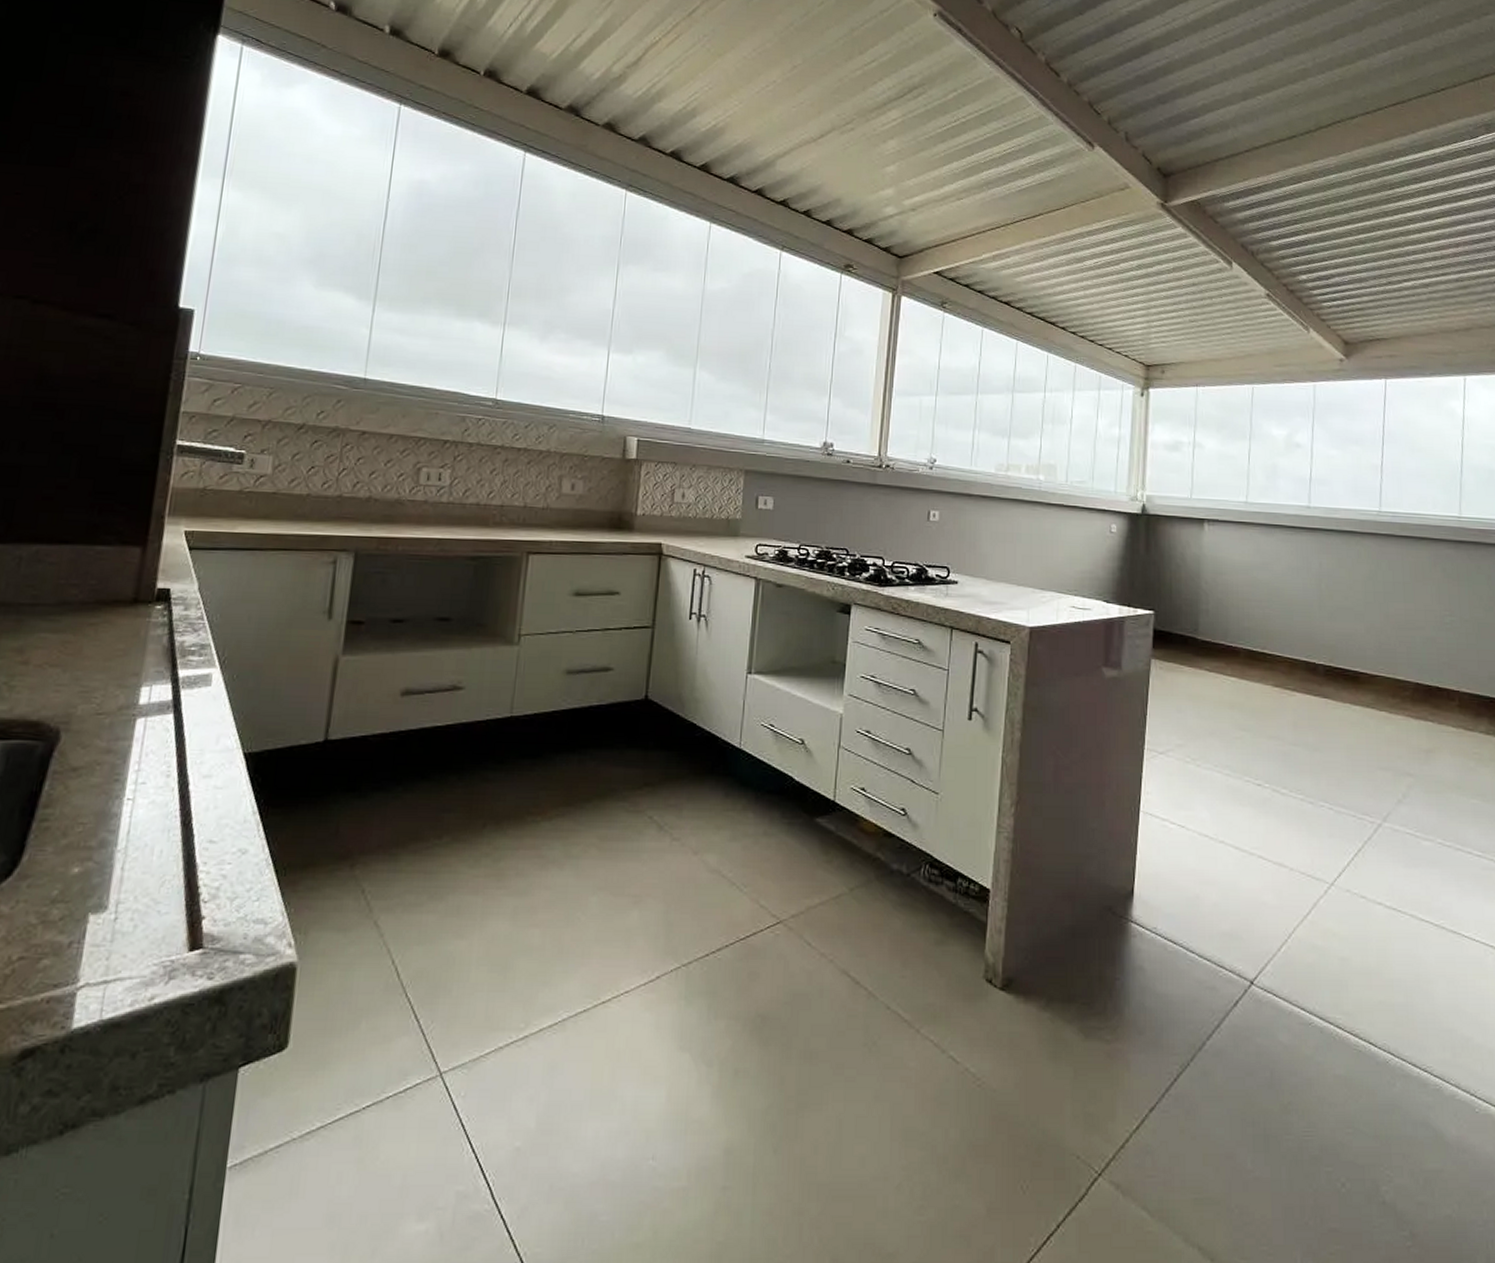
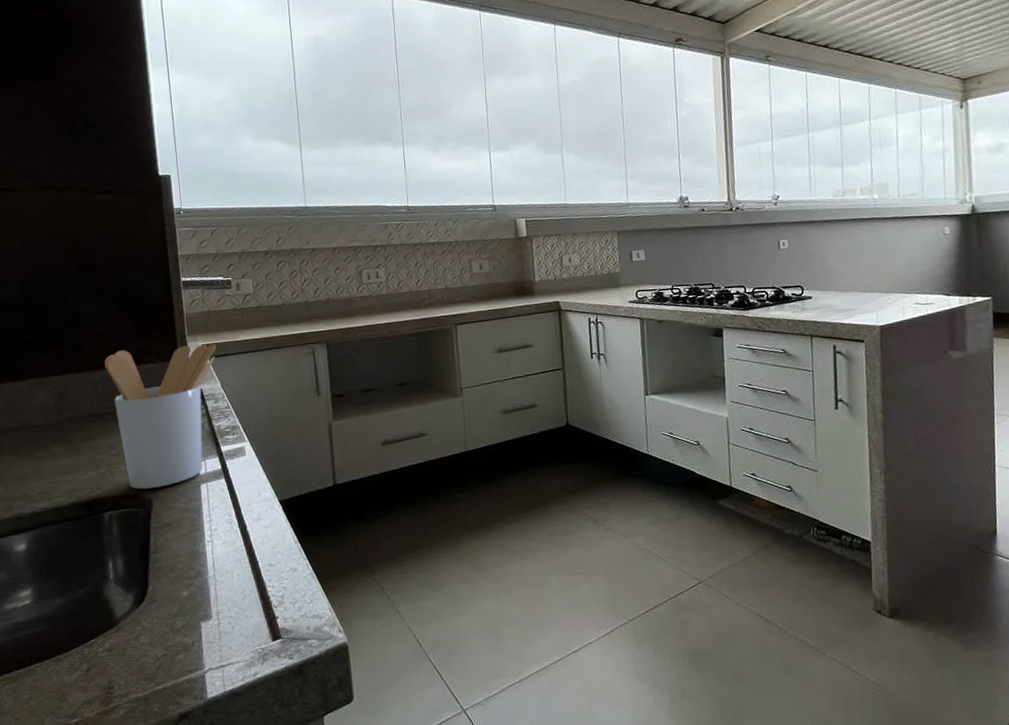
utensil holder: none [32,522,204,715] -> present [104,344,216,489]

